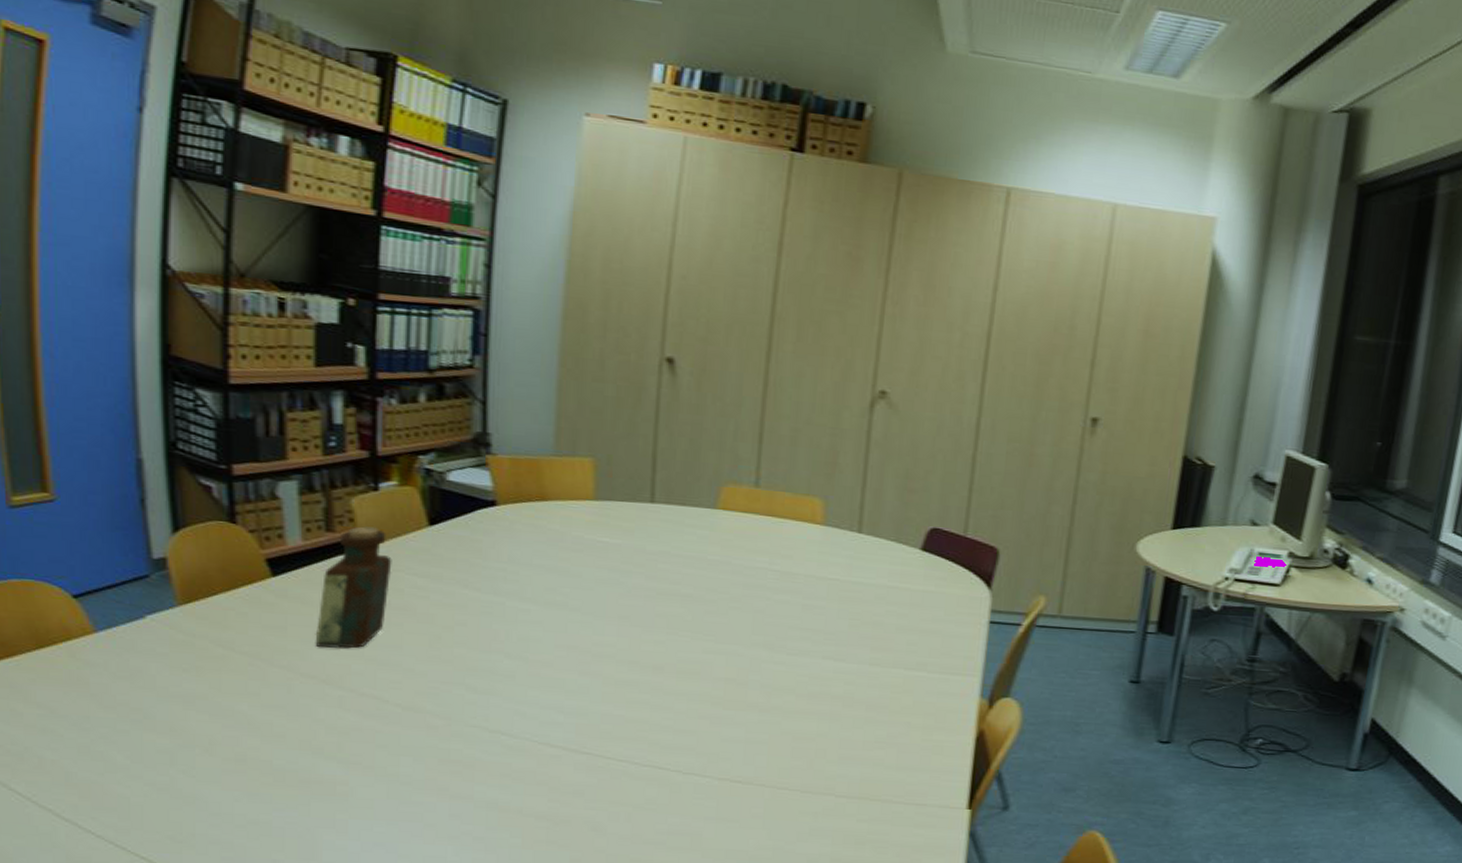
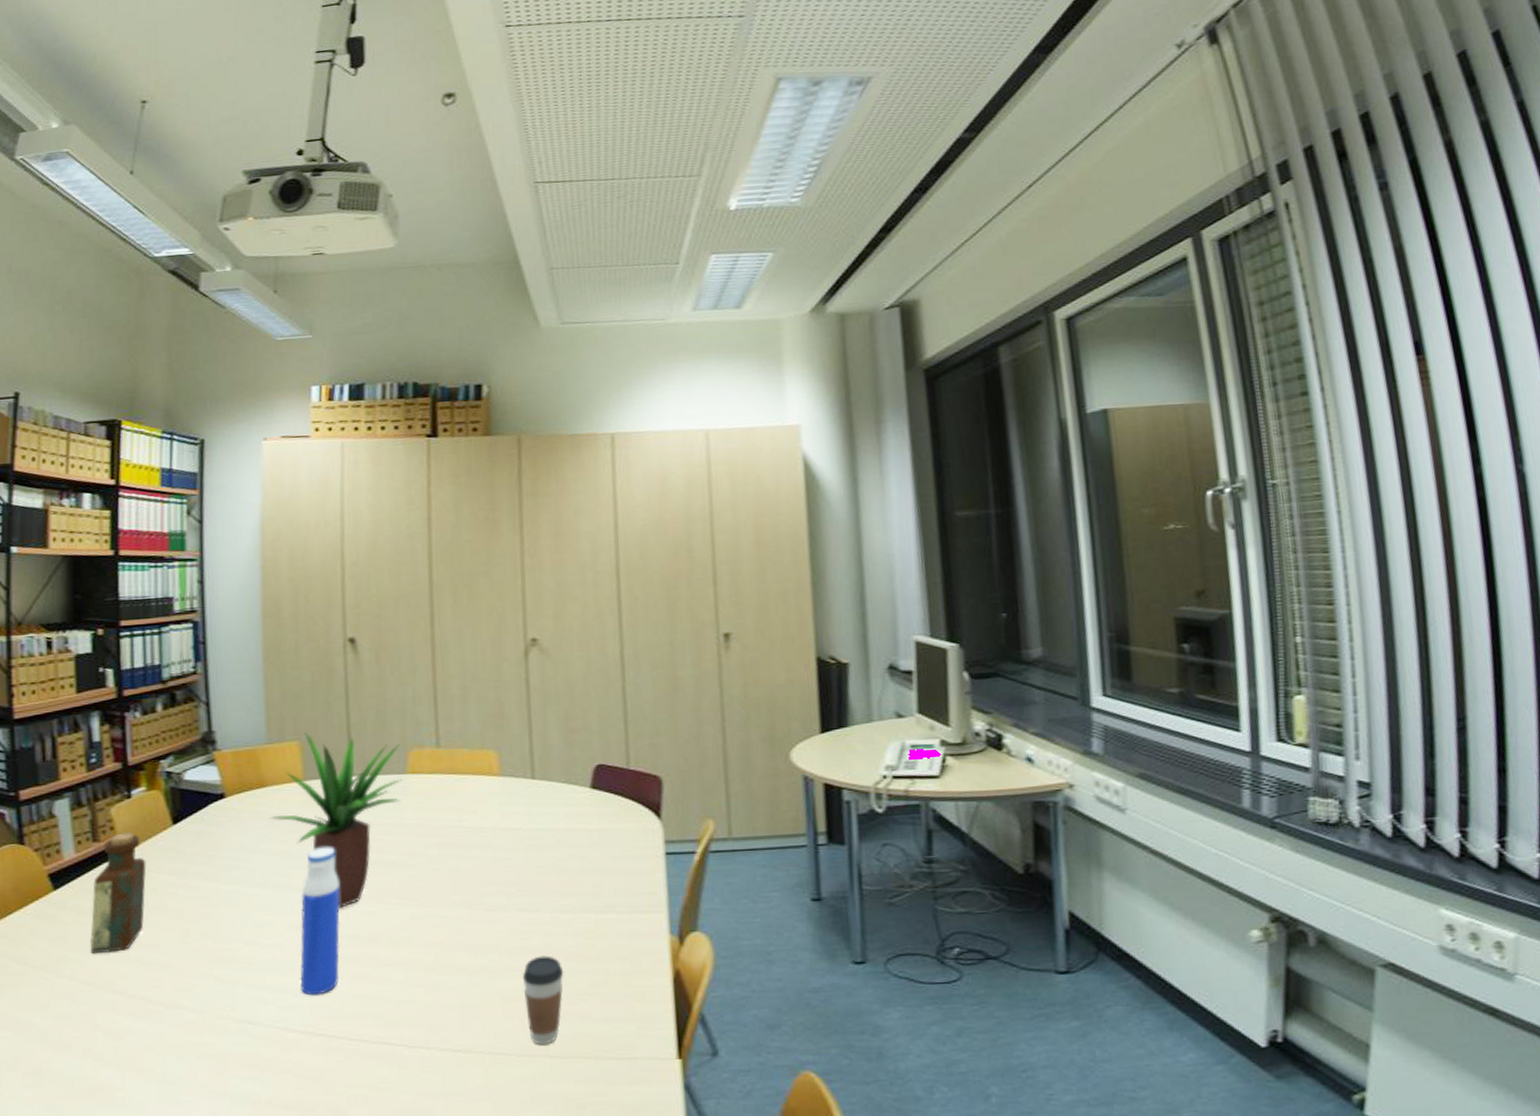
potted plant: none [550,449,714,635] -> present [270,732,402,909]
water bottle: none [567,570,625,715] -> present [300,847,340,996]
coffee cup: none [816,702,863,785] -> present [522,955,564,1045]

